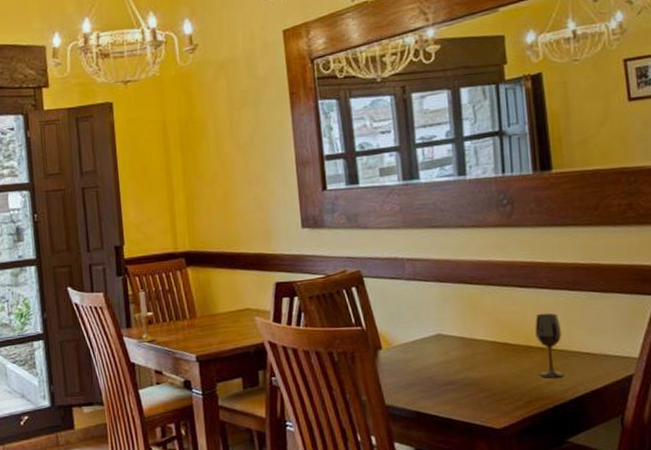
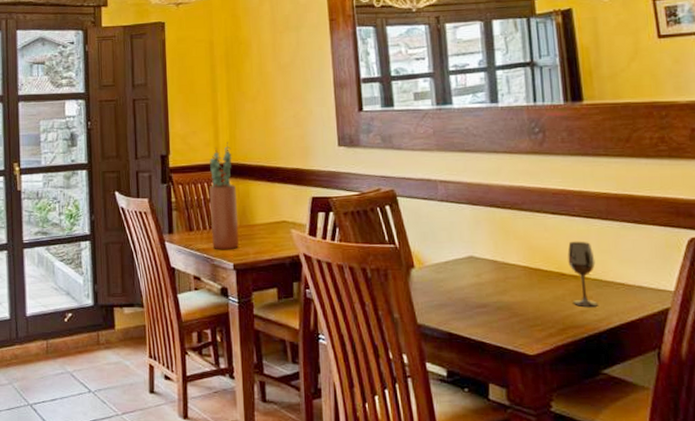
candlestick: present [134,289,156,343] -> none [176,197,196,248]
vase: none [167,228,202,342] -> present [209,142,240,250]

